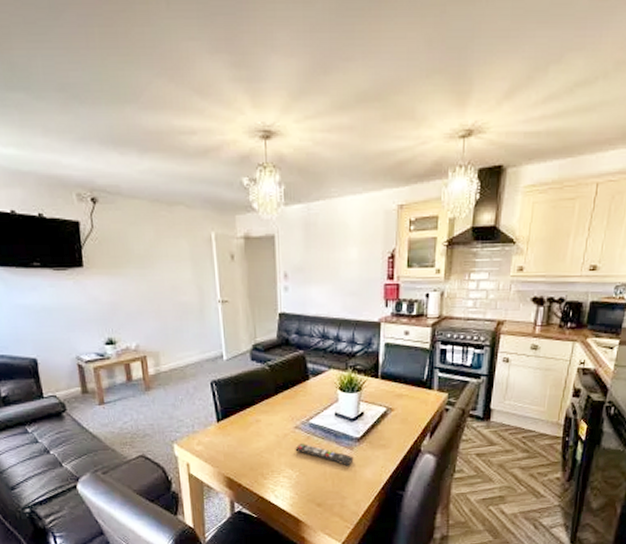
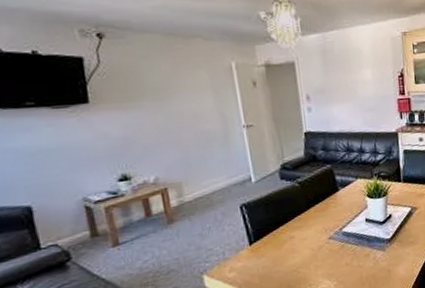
remote control: present [295,444,354,466] -> none [331,252,387,268]

